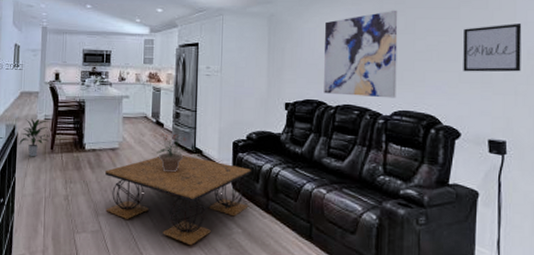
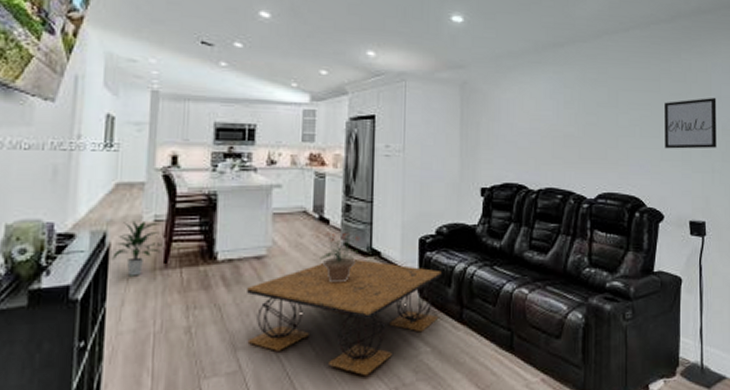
wall art: present [324,10,398,99] -> none [524,80,601,179]

